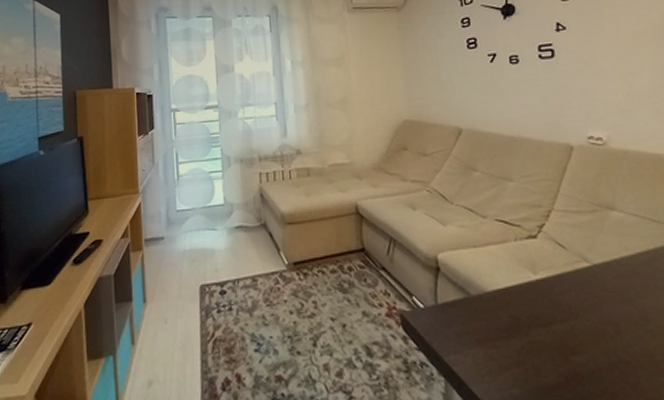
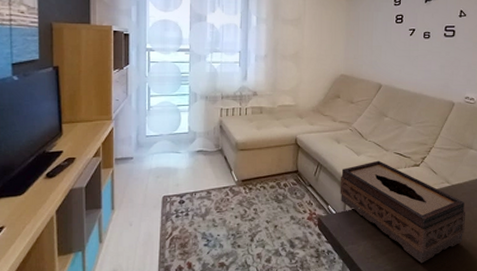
tissue box: none [423,231,630,387] -> present [340,160,466,264]

